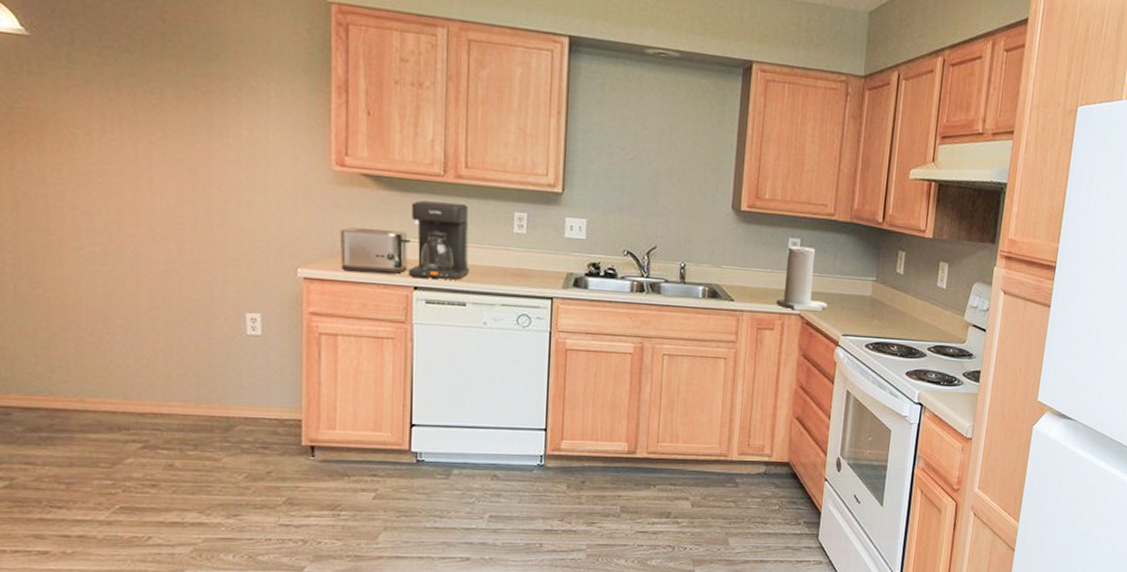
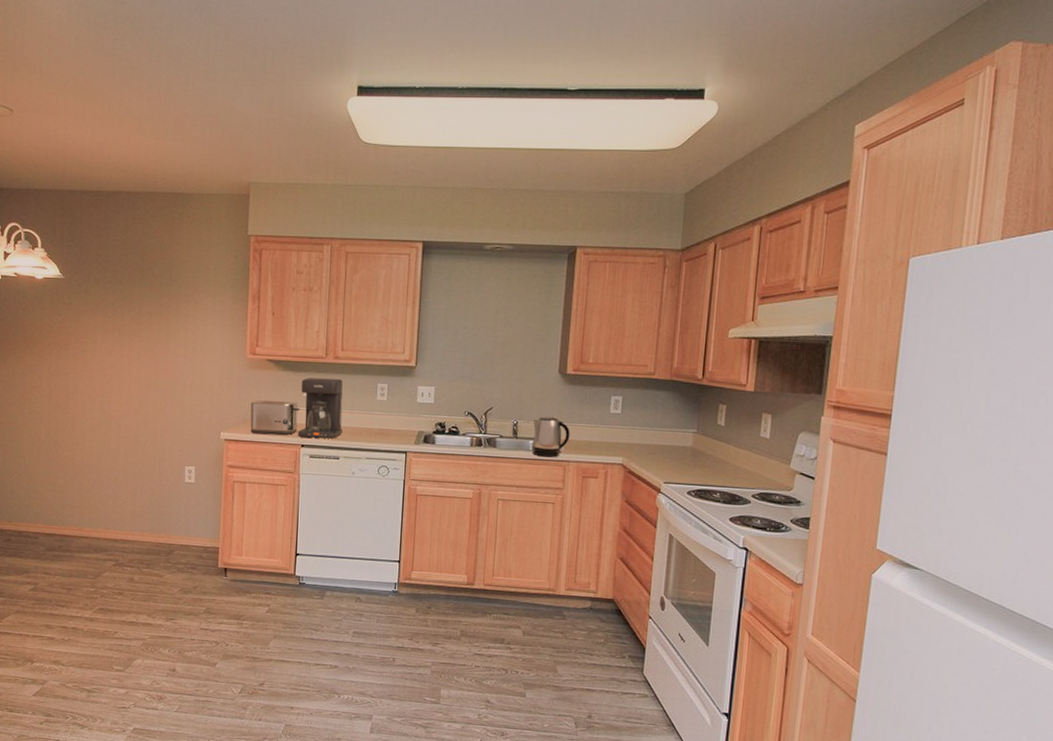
kettle: none [702,259,744,306] -> present [533,417,570,458]
paper towel: present [776,246,828,312] -> none [599,403,649,462]

